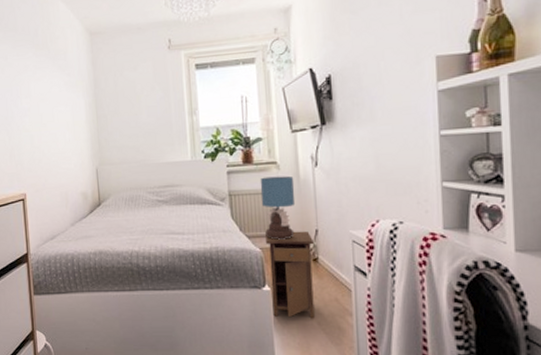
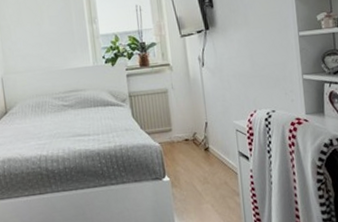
table lamp: present [260,176,296,240] -> none [156,76,188,134]
nightstand: present [266,231,315,319] -> none [163,124,209,204]

